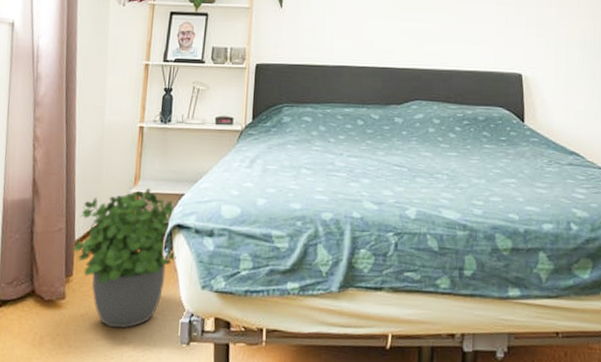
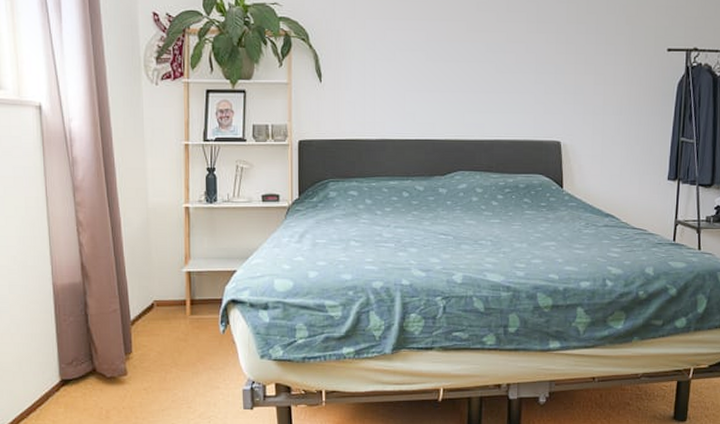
potted plant: present [72,188,176,329] -> none [129,267,233,399]

